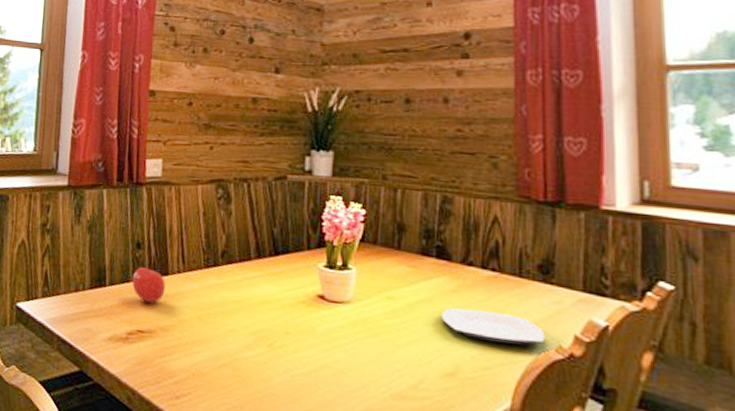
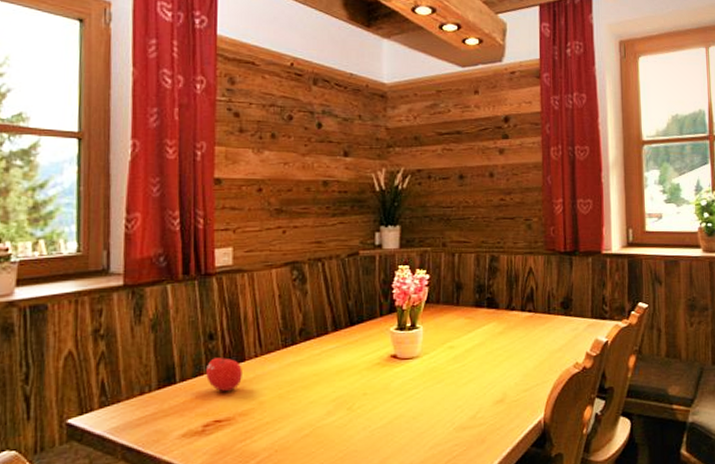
plate: present [441,308,545,346] -> none [492,344,567,369]

